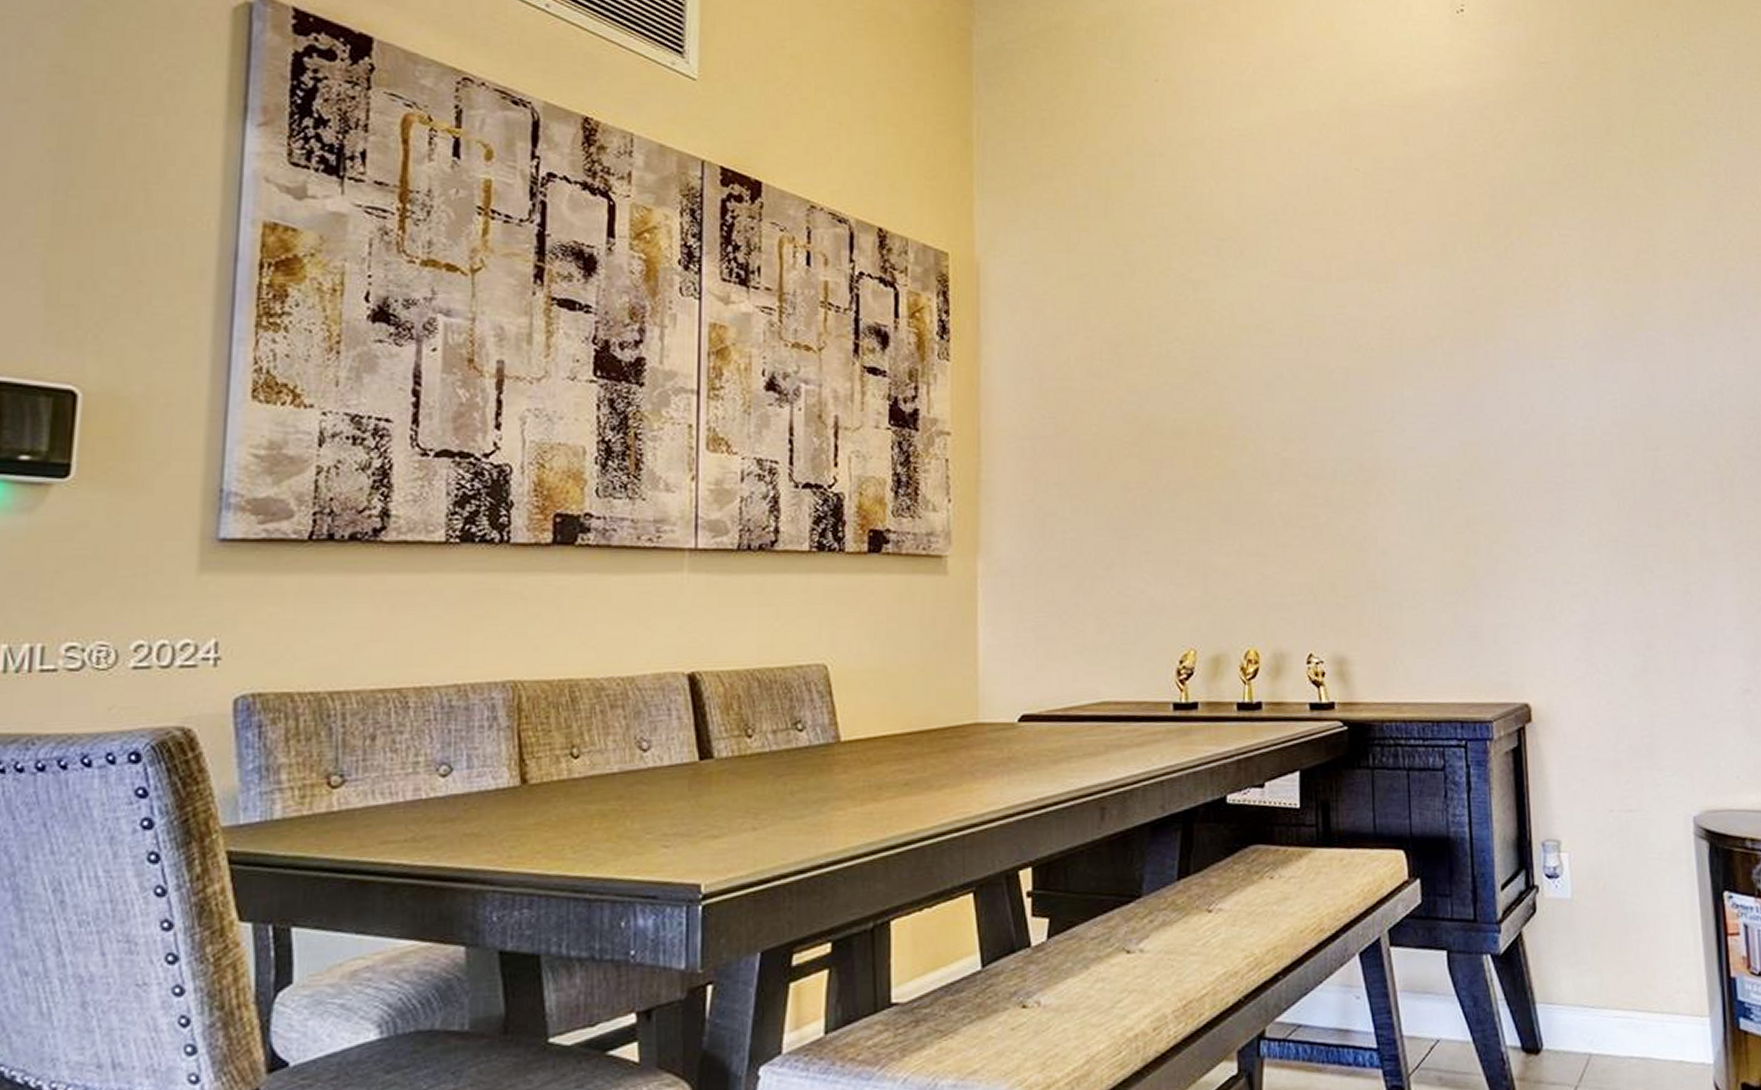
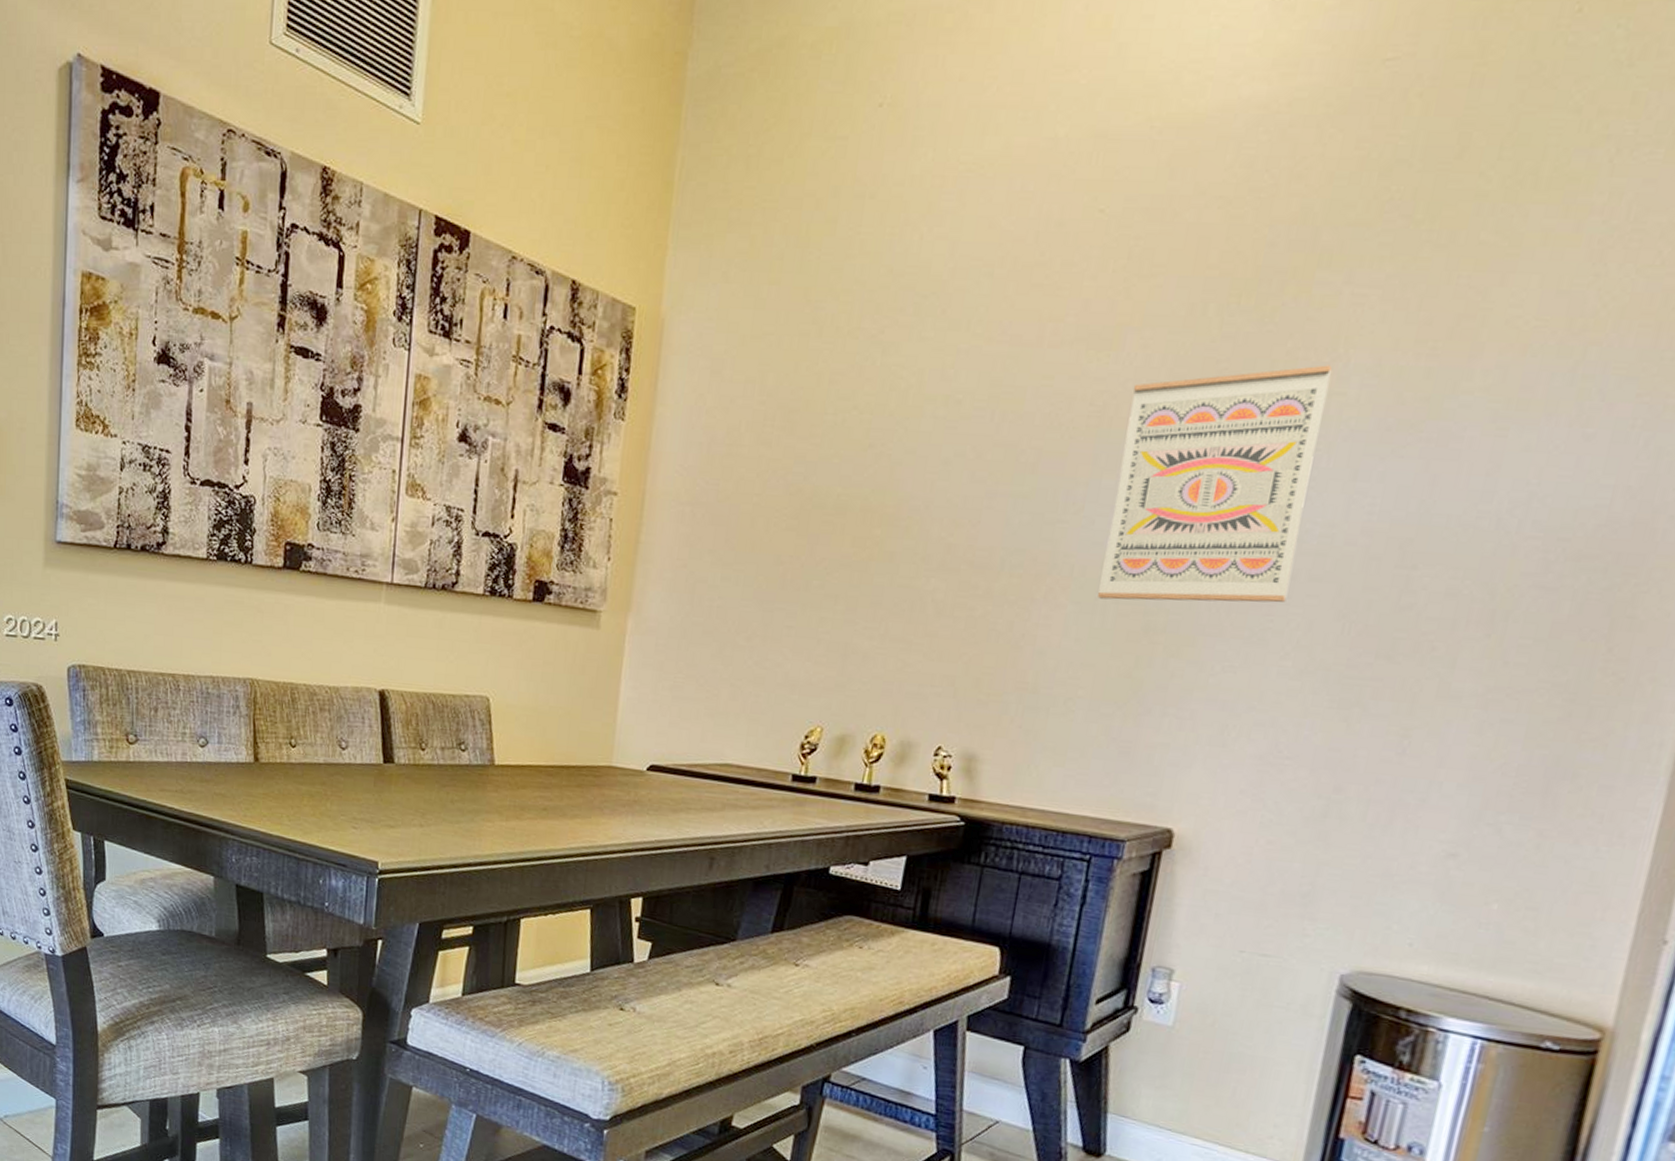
wall art: none [1412,290,1571,497] -> present [1098,365,1333,603]

